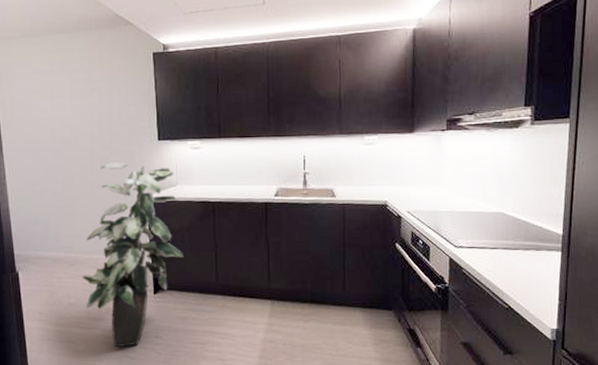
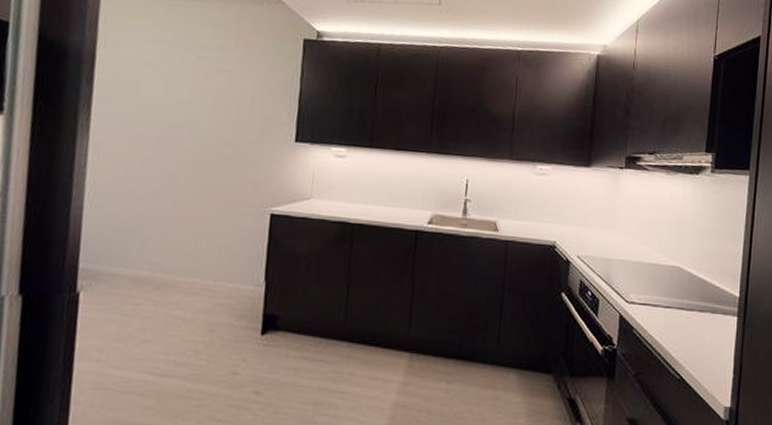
indoor plant: present [82,162,183,348] -> none [166,161,309,405]

